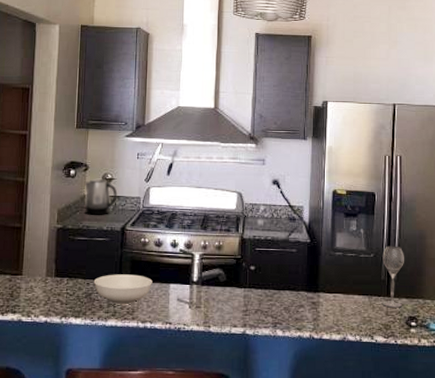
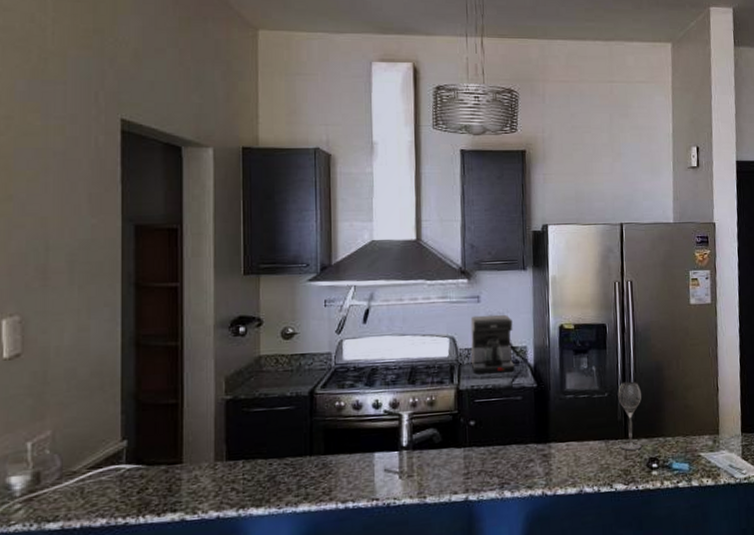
kettle: present [85,178,118,216] -> none [259,334,302,381]
bowl: present [93,274,153,305] -> none [277,446,352,485]
coffee maker: none [254,176,292,227] -> present [470,314,515,374]

